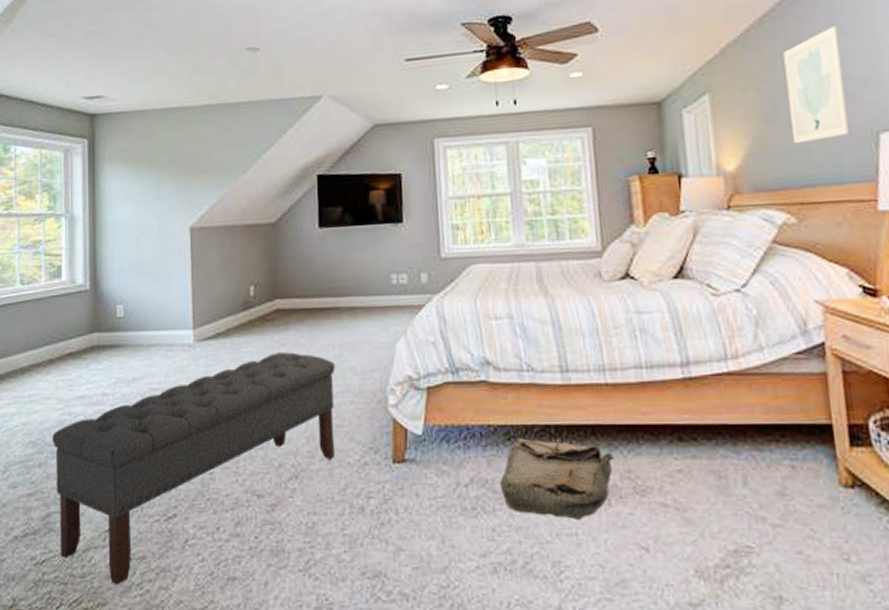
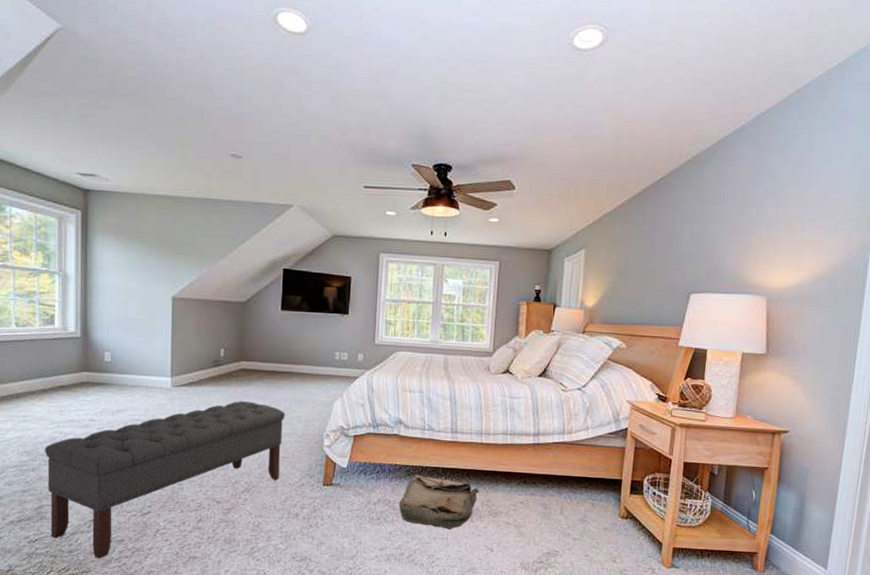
wall art: present [783,25,850,144] -> none [635,213,680,294]

